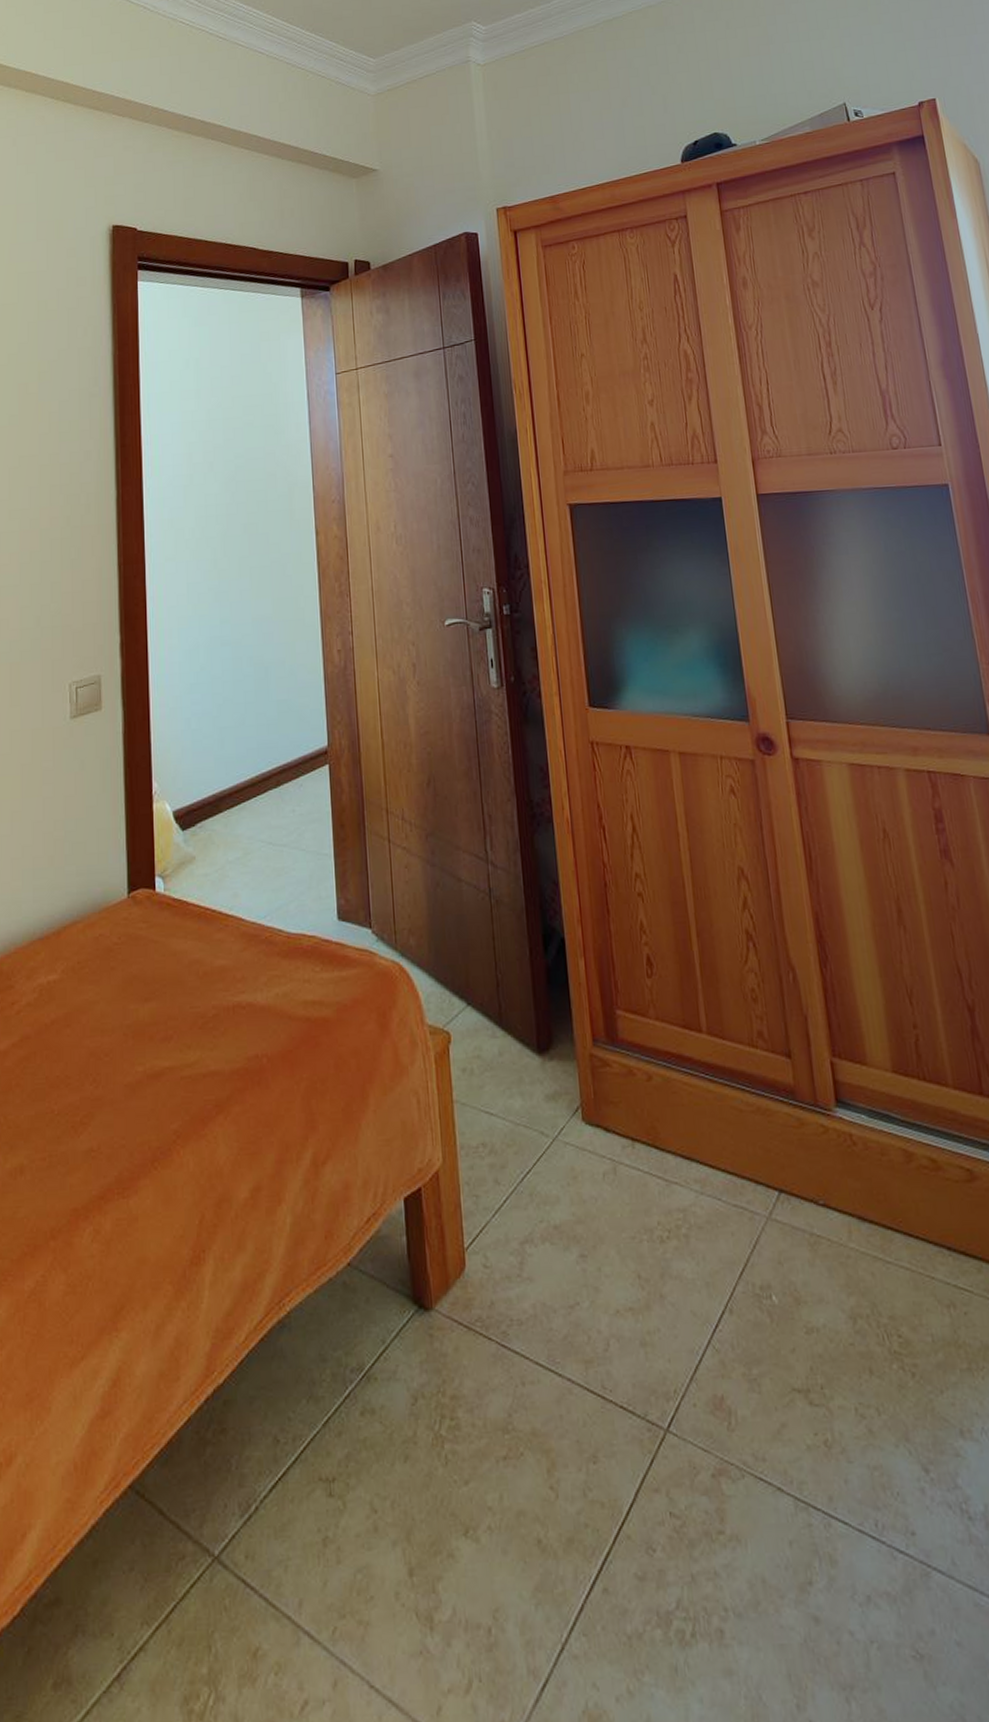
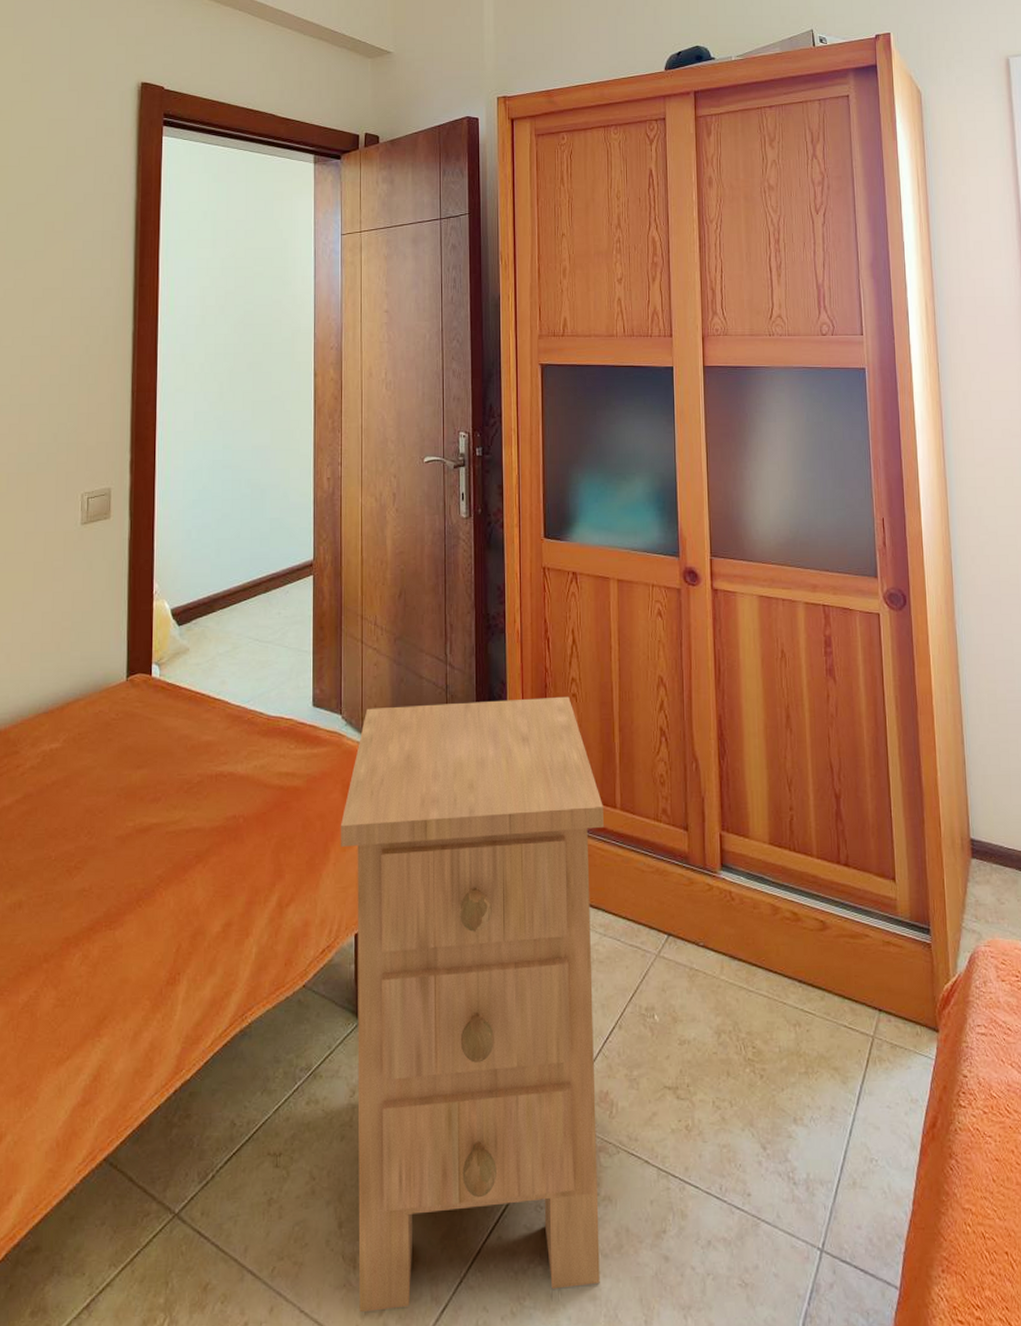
nightstand: none [378,896,735,1689] -> present [340,696,604,1313]

